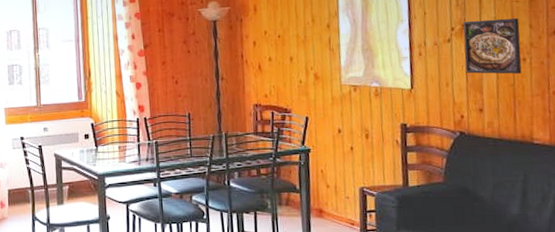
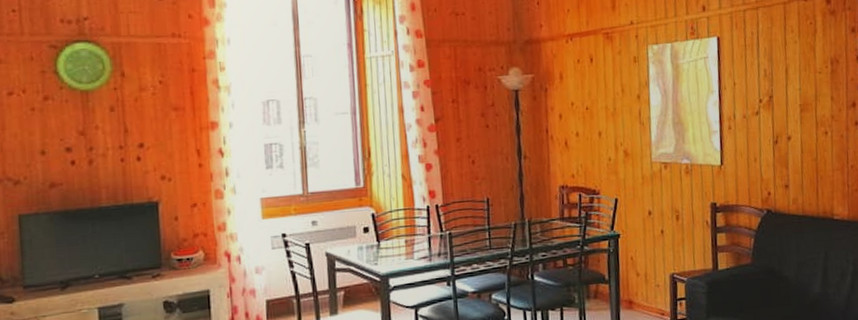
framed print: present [463,18,522,74] -> none [771,89,824,149]

